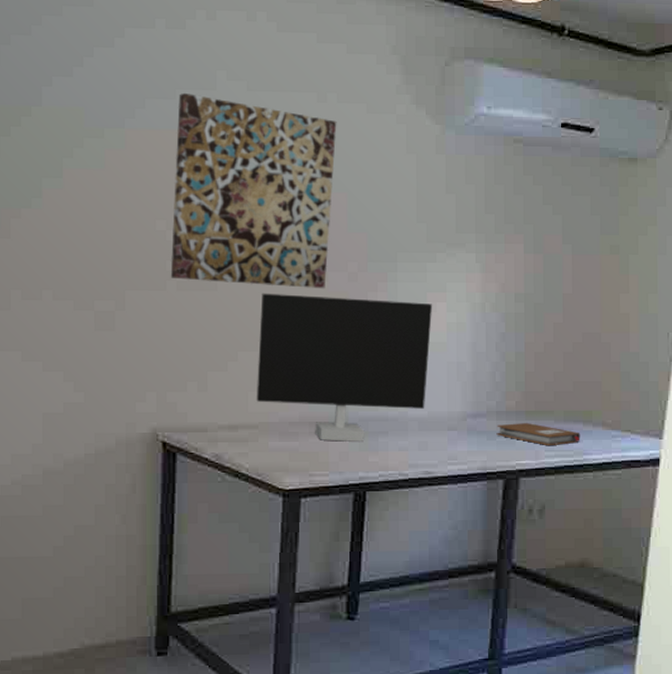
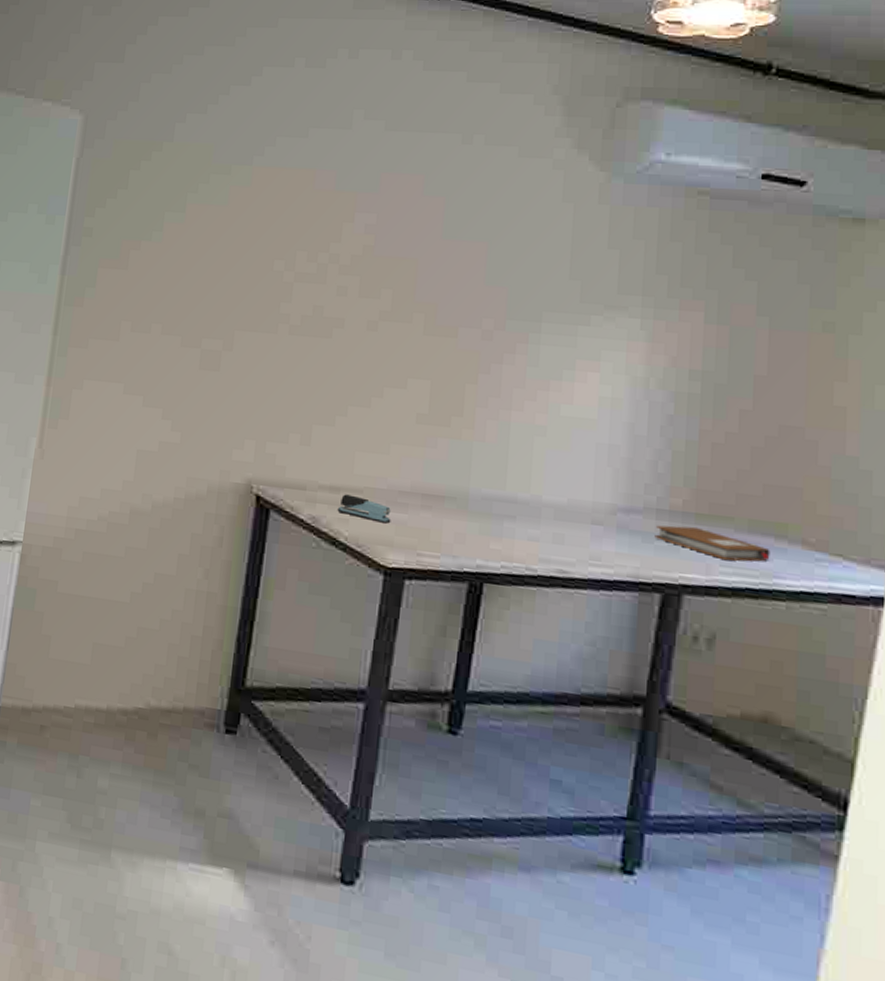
wall art: present [170,92,337,289] -> none [283,131,483,346]
stapler: none [237,431,285,452] -> present [337,494,391,524]
monitor: present [256,293,433,443] -> none [363,344,583,525]

